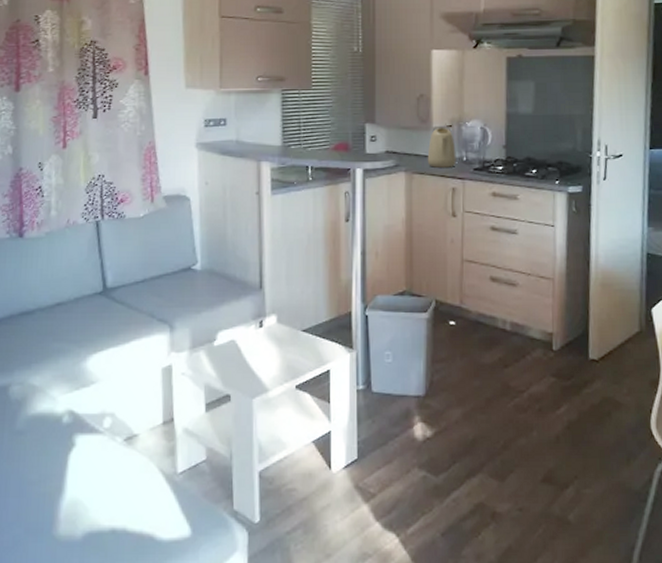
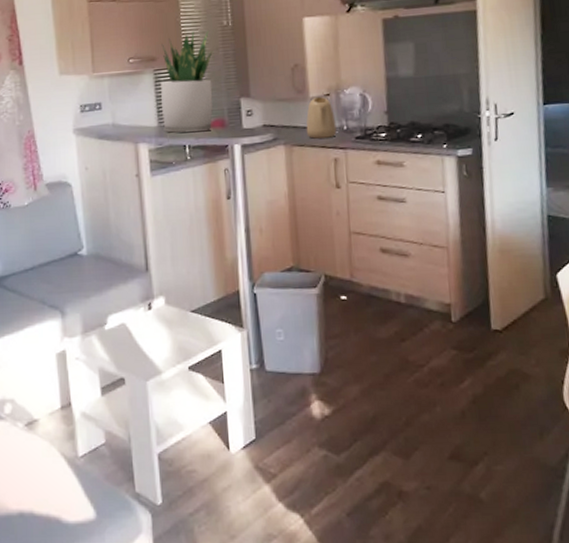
planter: none [287,55,341,154] -> present [161,31,213,134]

